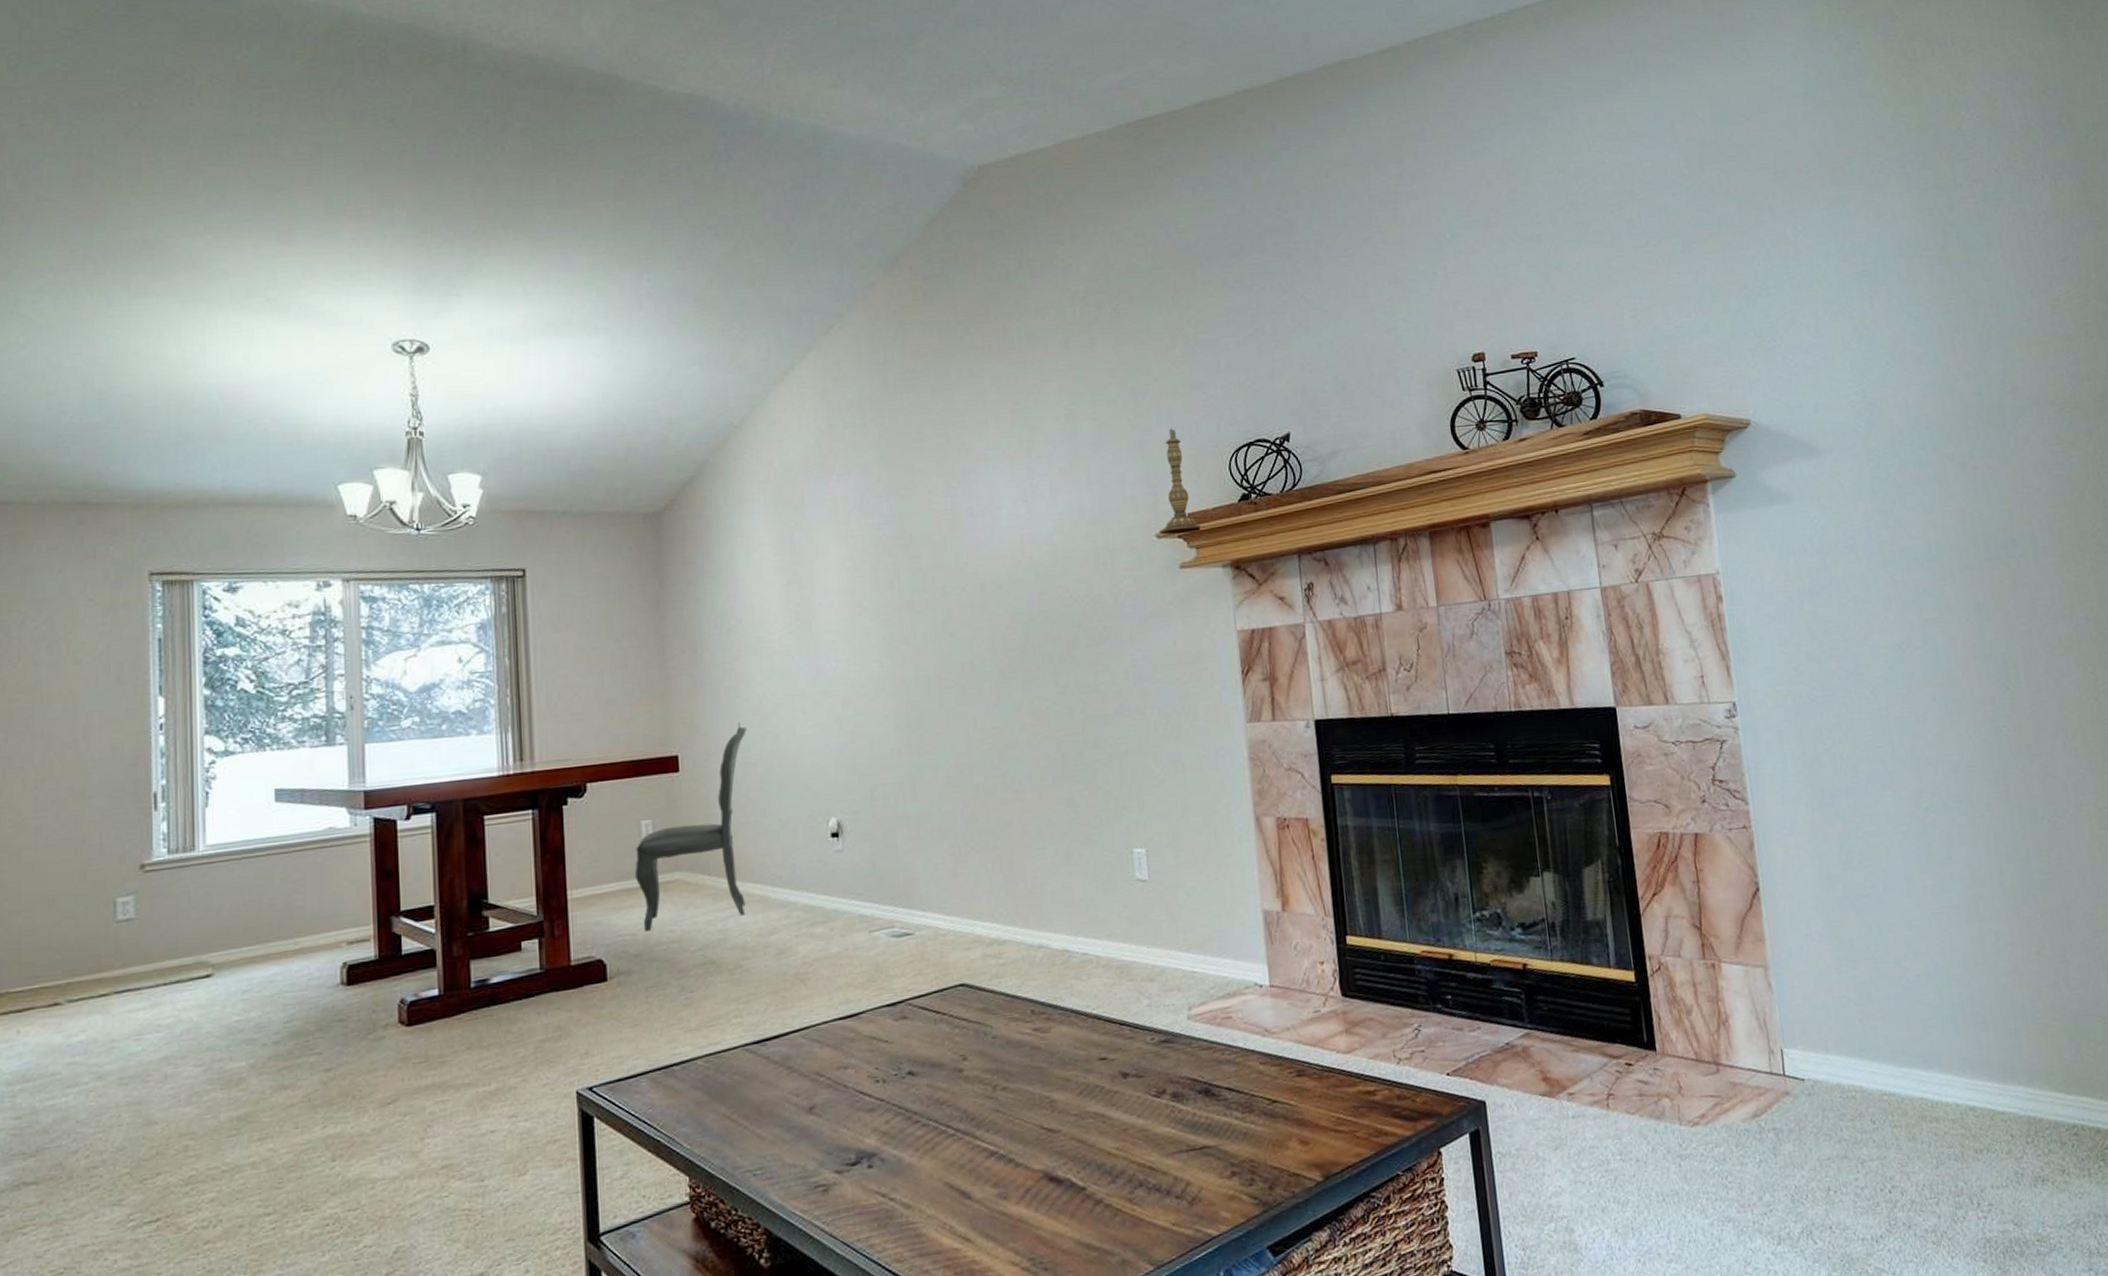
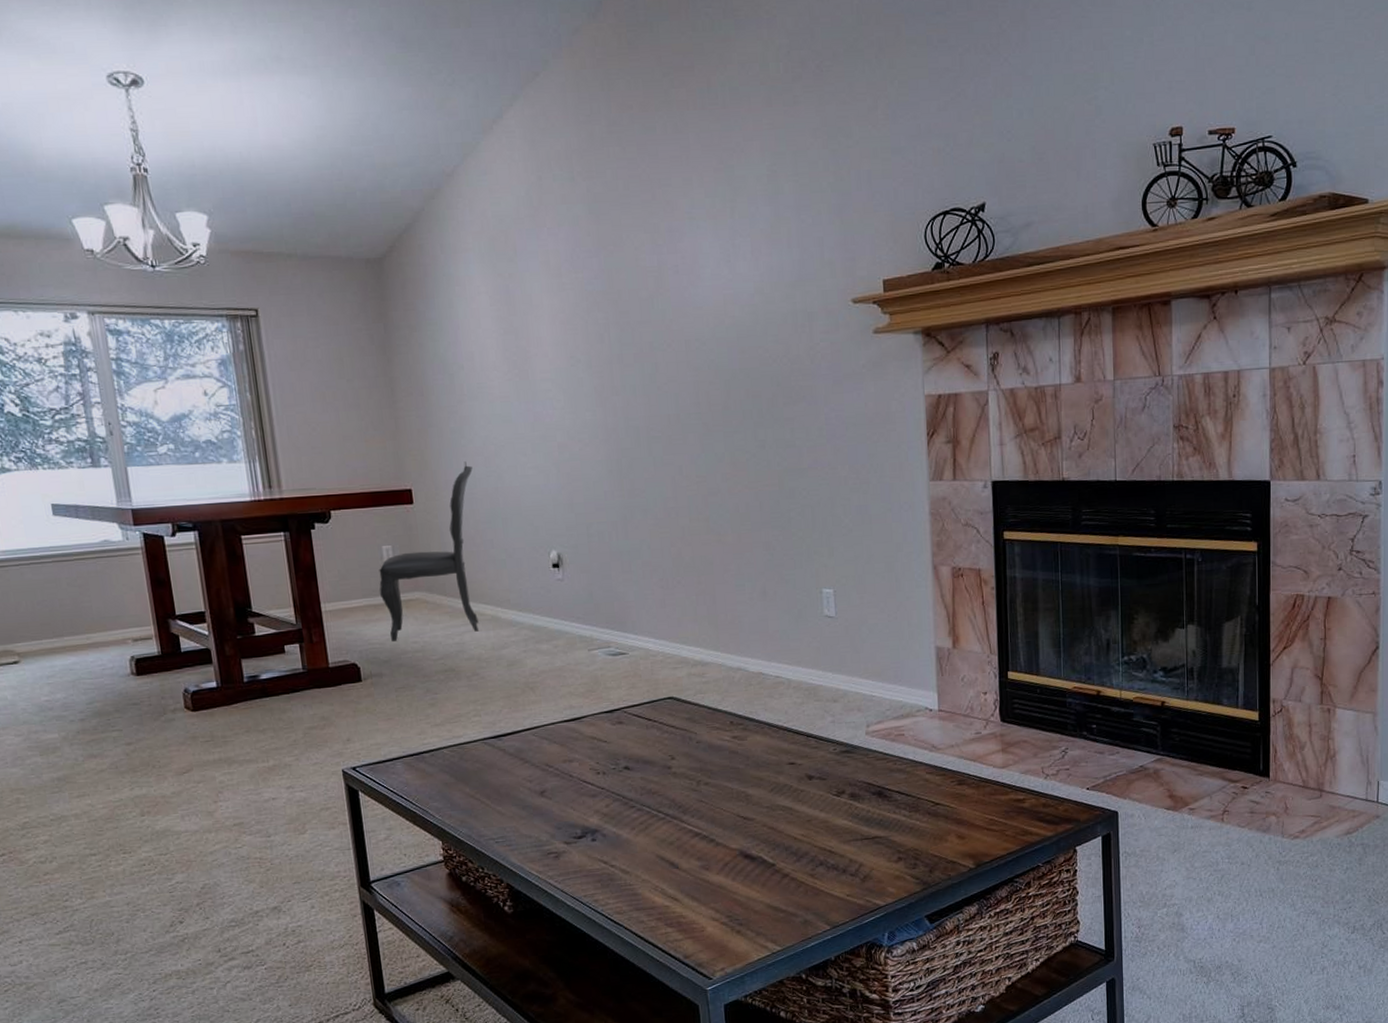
candlestick: present [1159,427,1204,535] -> none [855,192,898,301]

